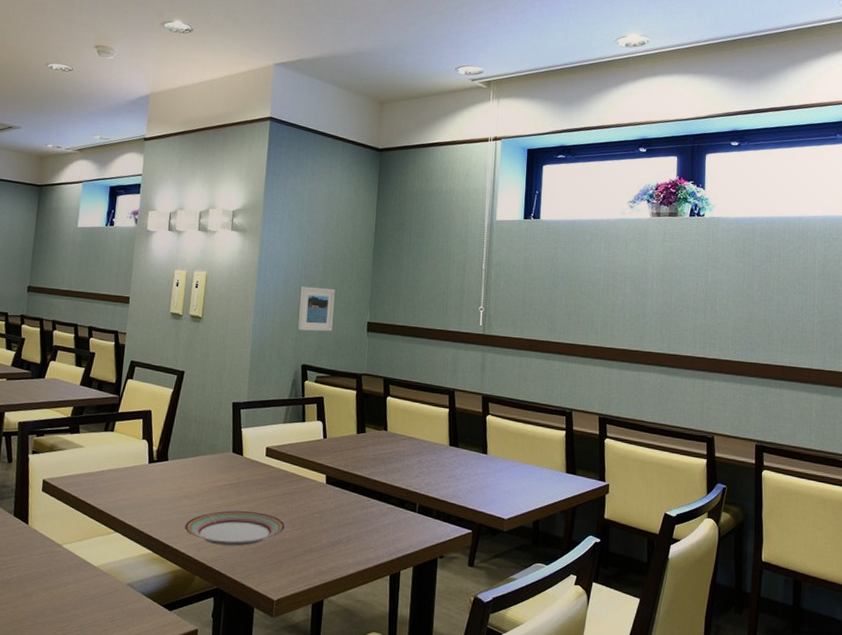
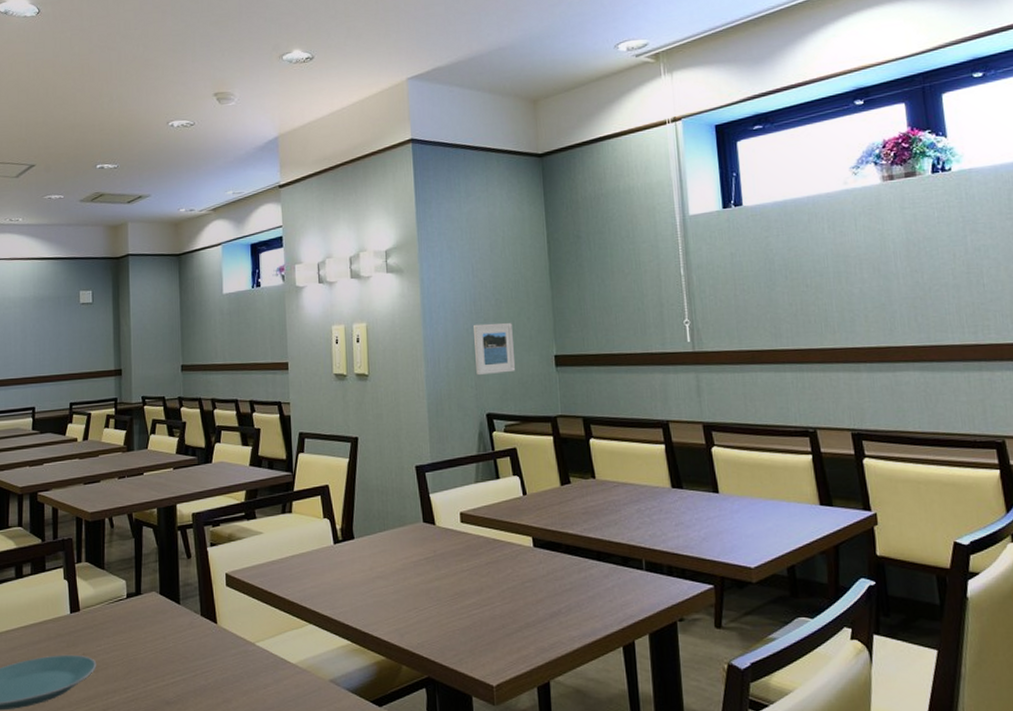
plate: present [184,510,285,546] -> none [381,587,494,629]

